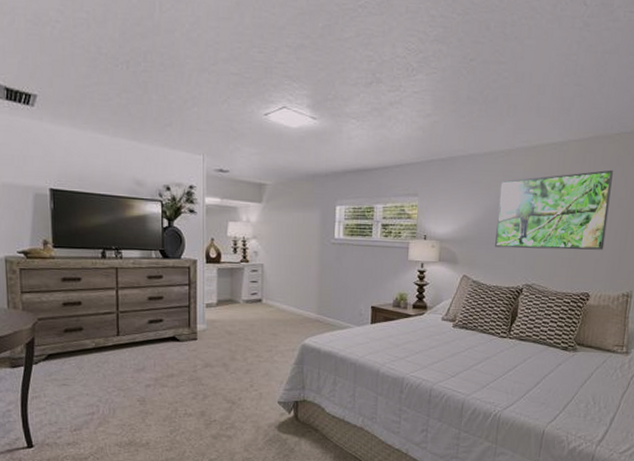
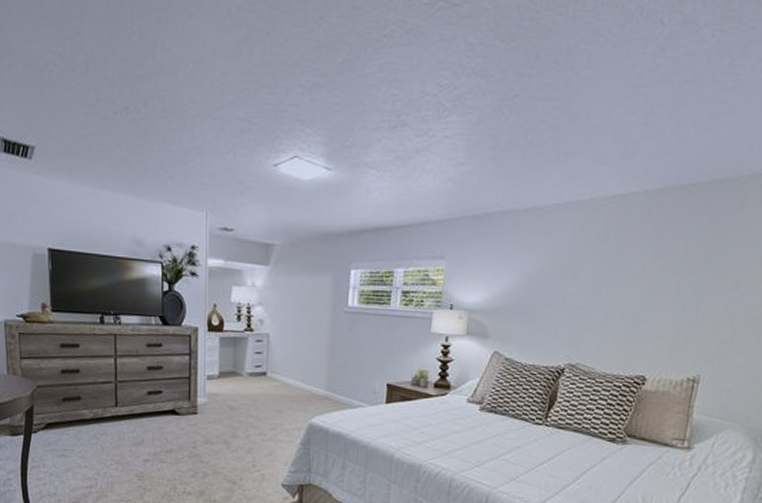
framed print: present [494,169,613,250] -> none [532,228,685,326]

